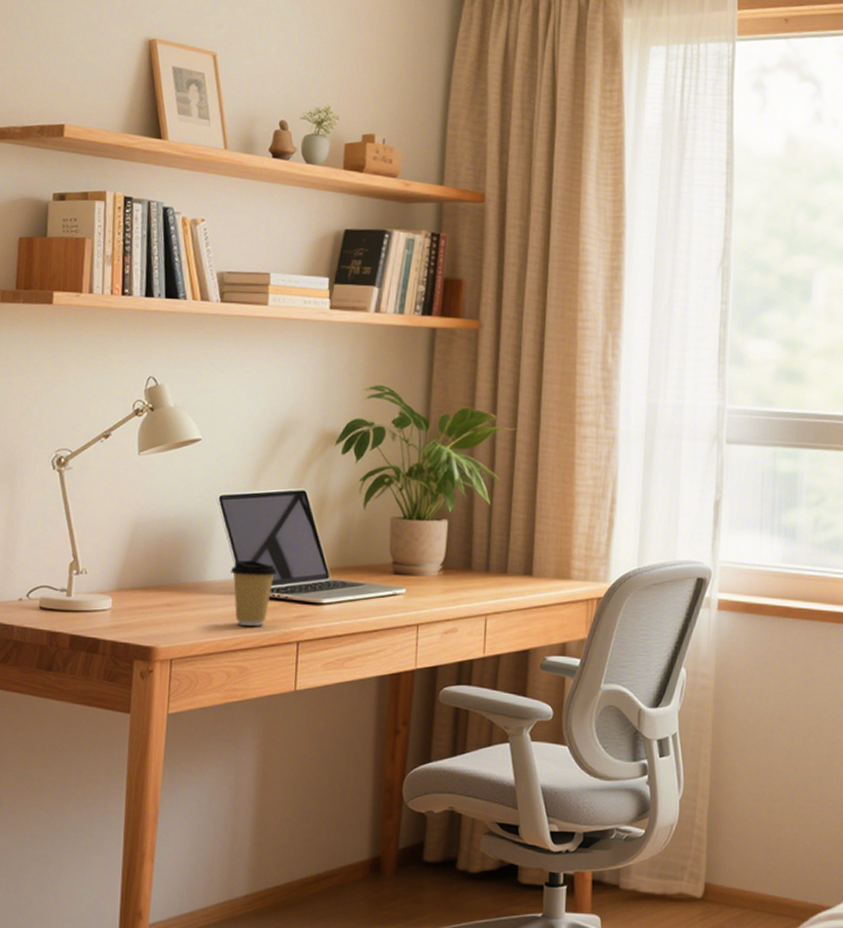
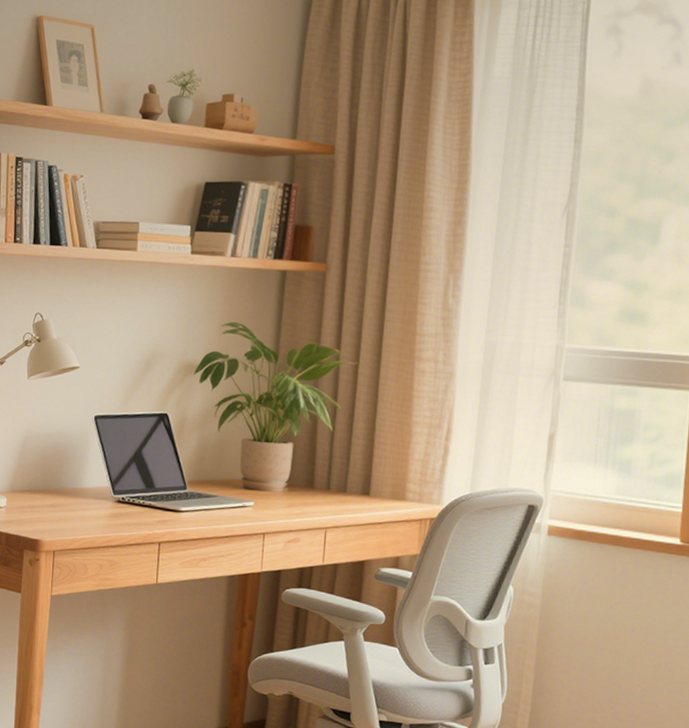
coffee cup: present [230,560,278,626] -> none [103,471,143,527]

